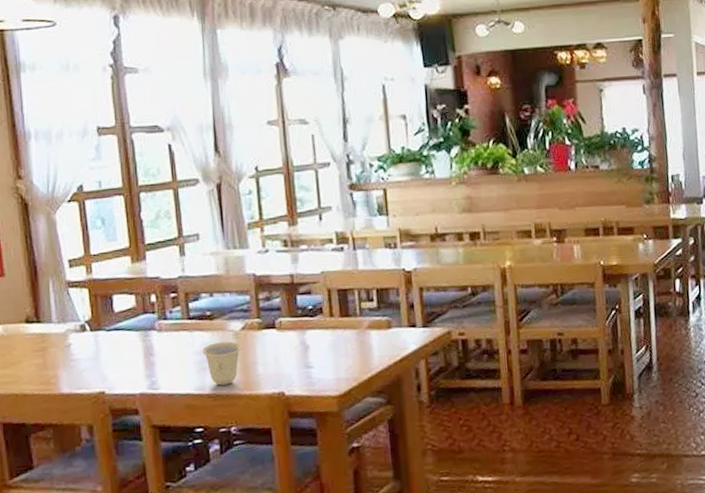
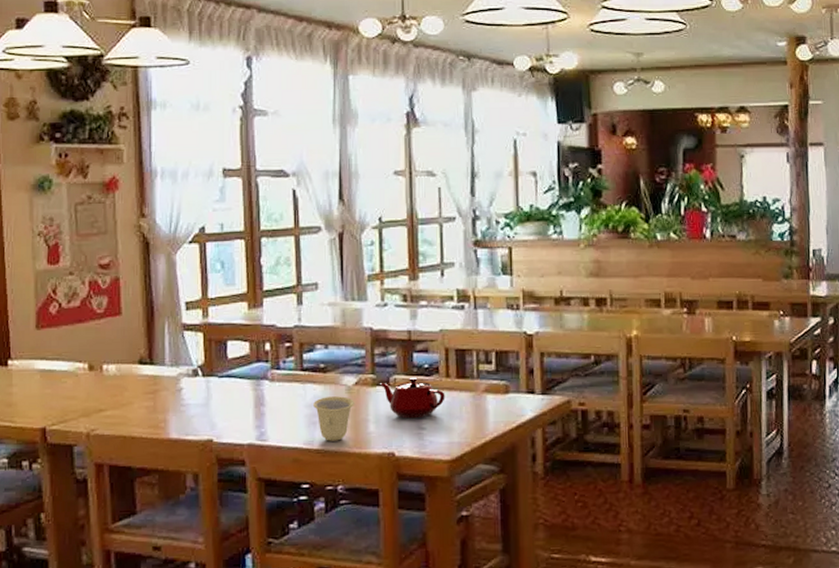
teapot: none [266,318,331,359] -> present [380,377,445,419]

